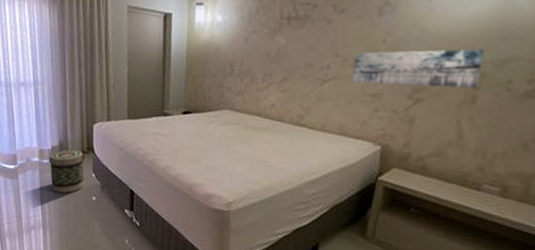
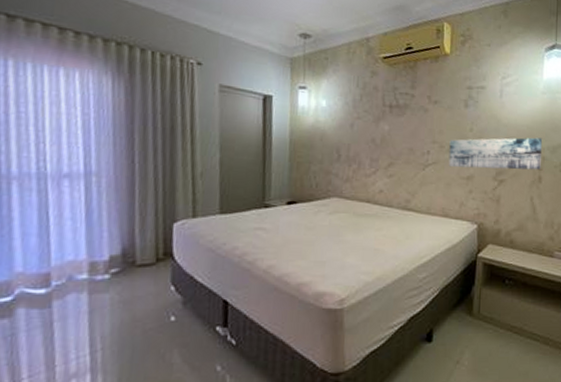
basket: present [48,150,85,193] -> none [103,259,159,319]

